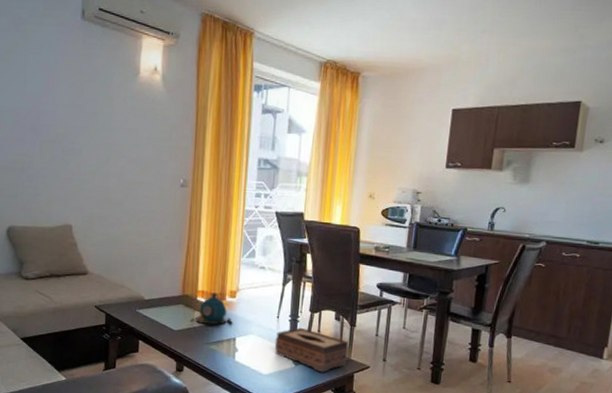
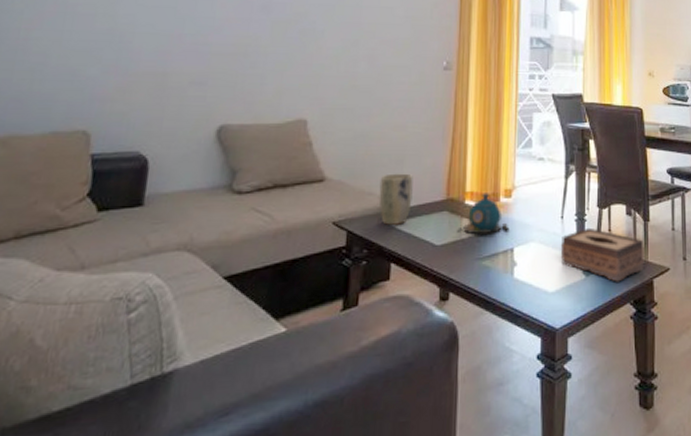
plant pot: none [129,271,156,312] -> present [379,173,413,225]

